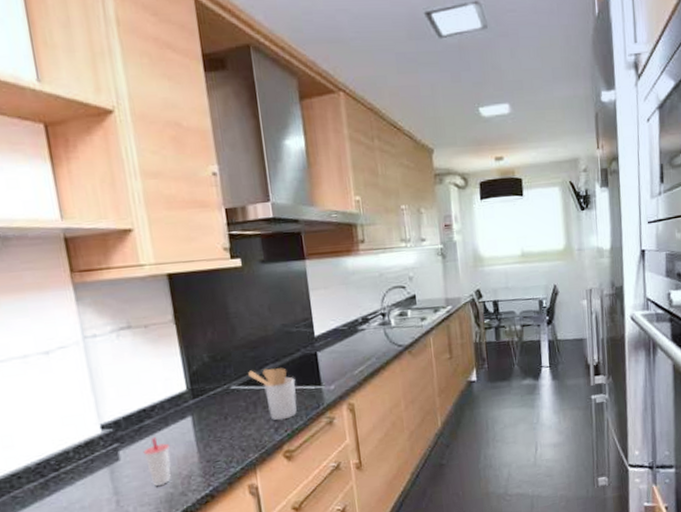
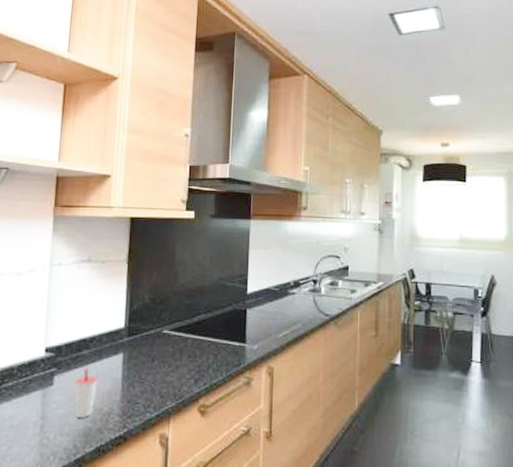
utensil holder: present [248,367,297,421] -> none [181,317,222,373]

